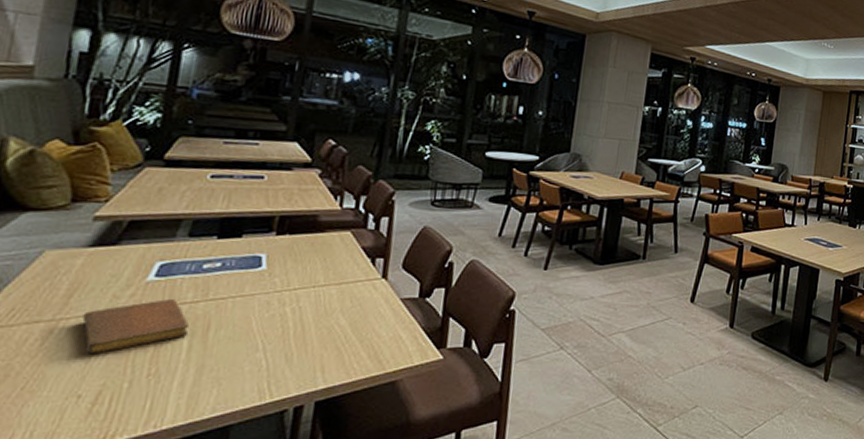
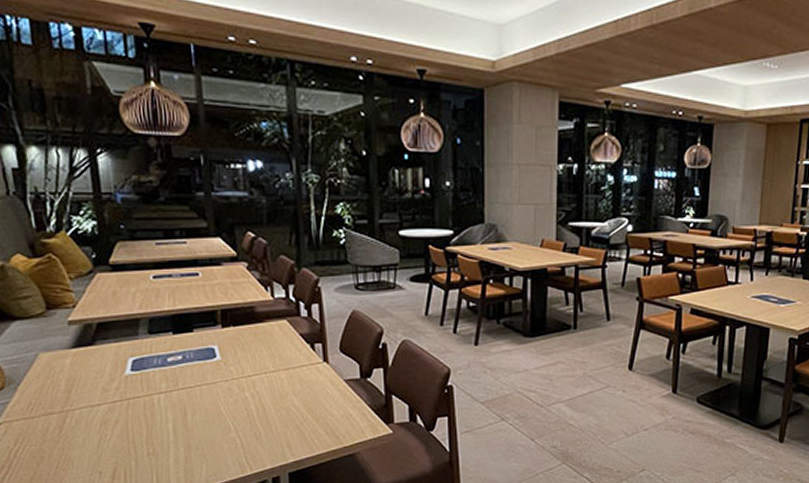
notebook: present [82,298,190,355] -> none [84,389,171,439]

